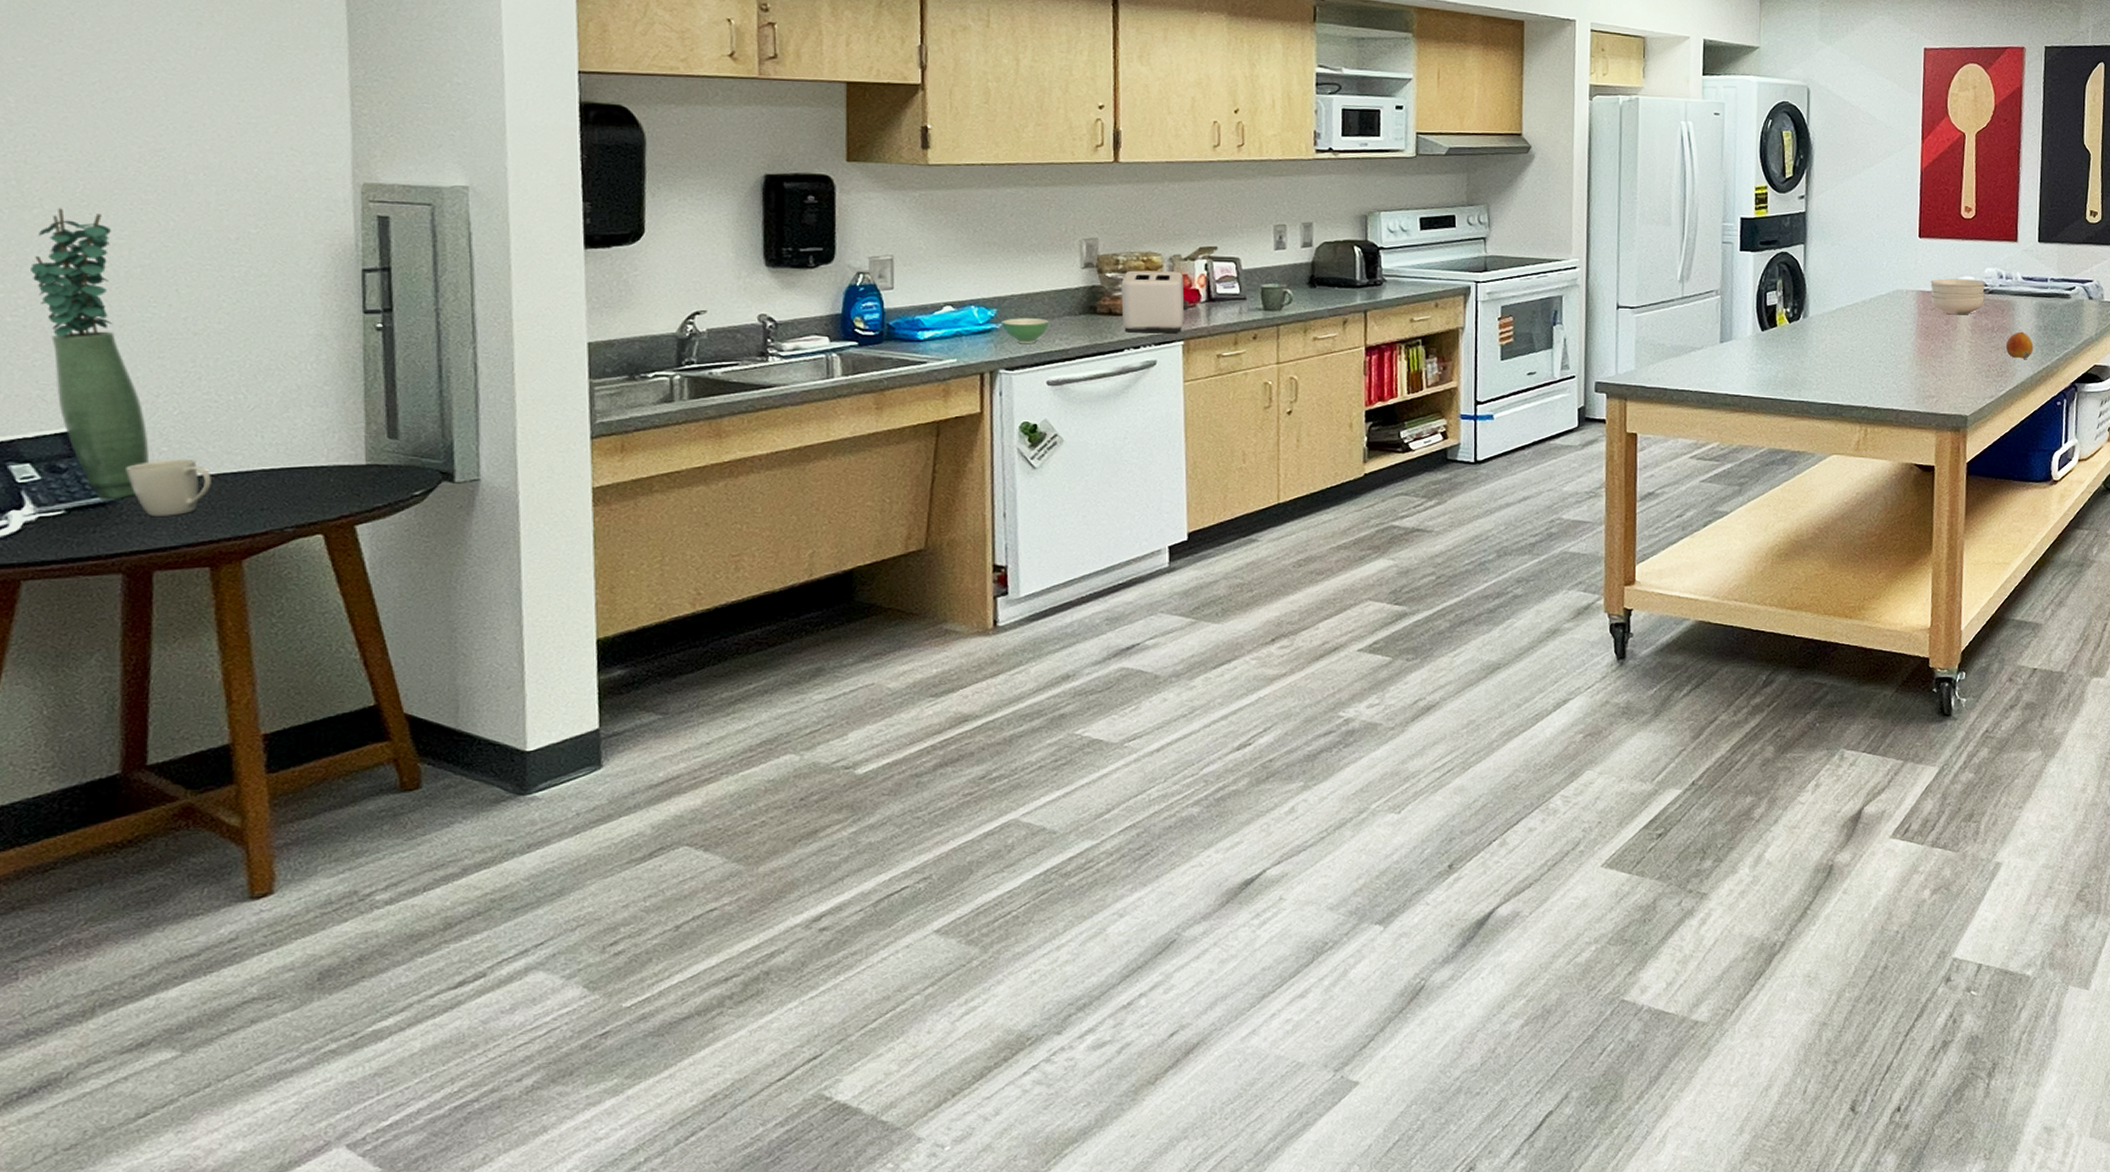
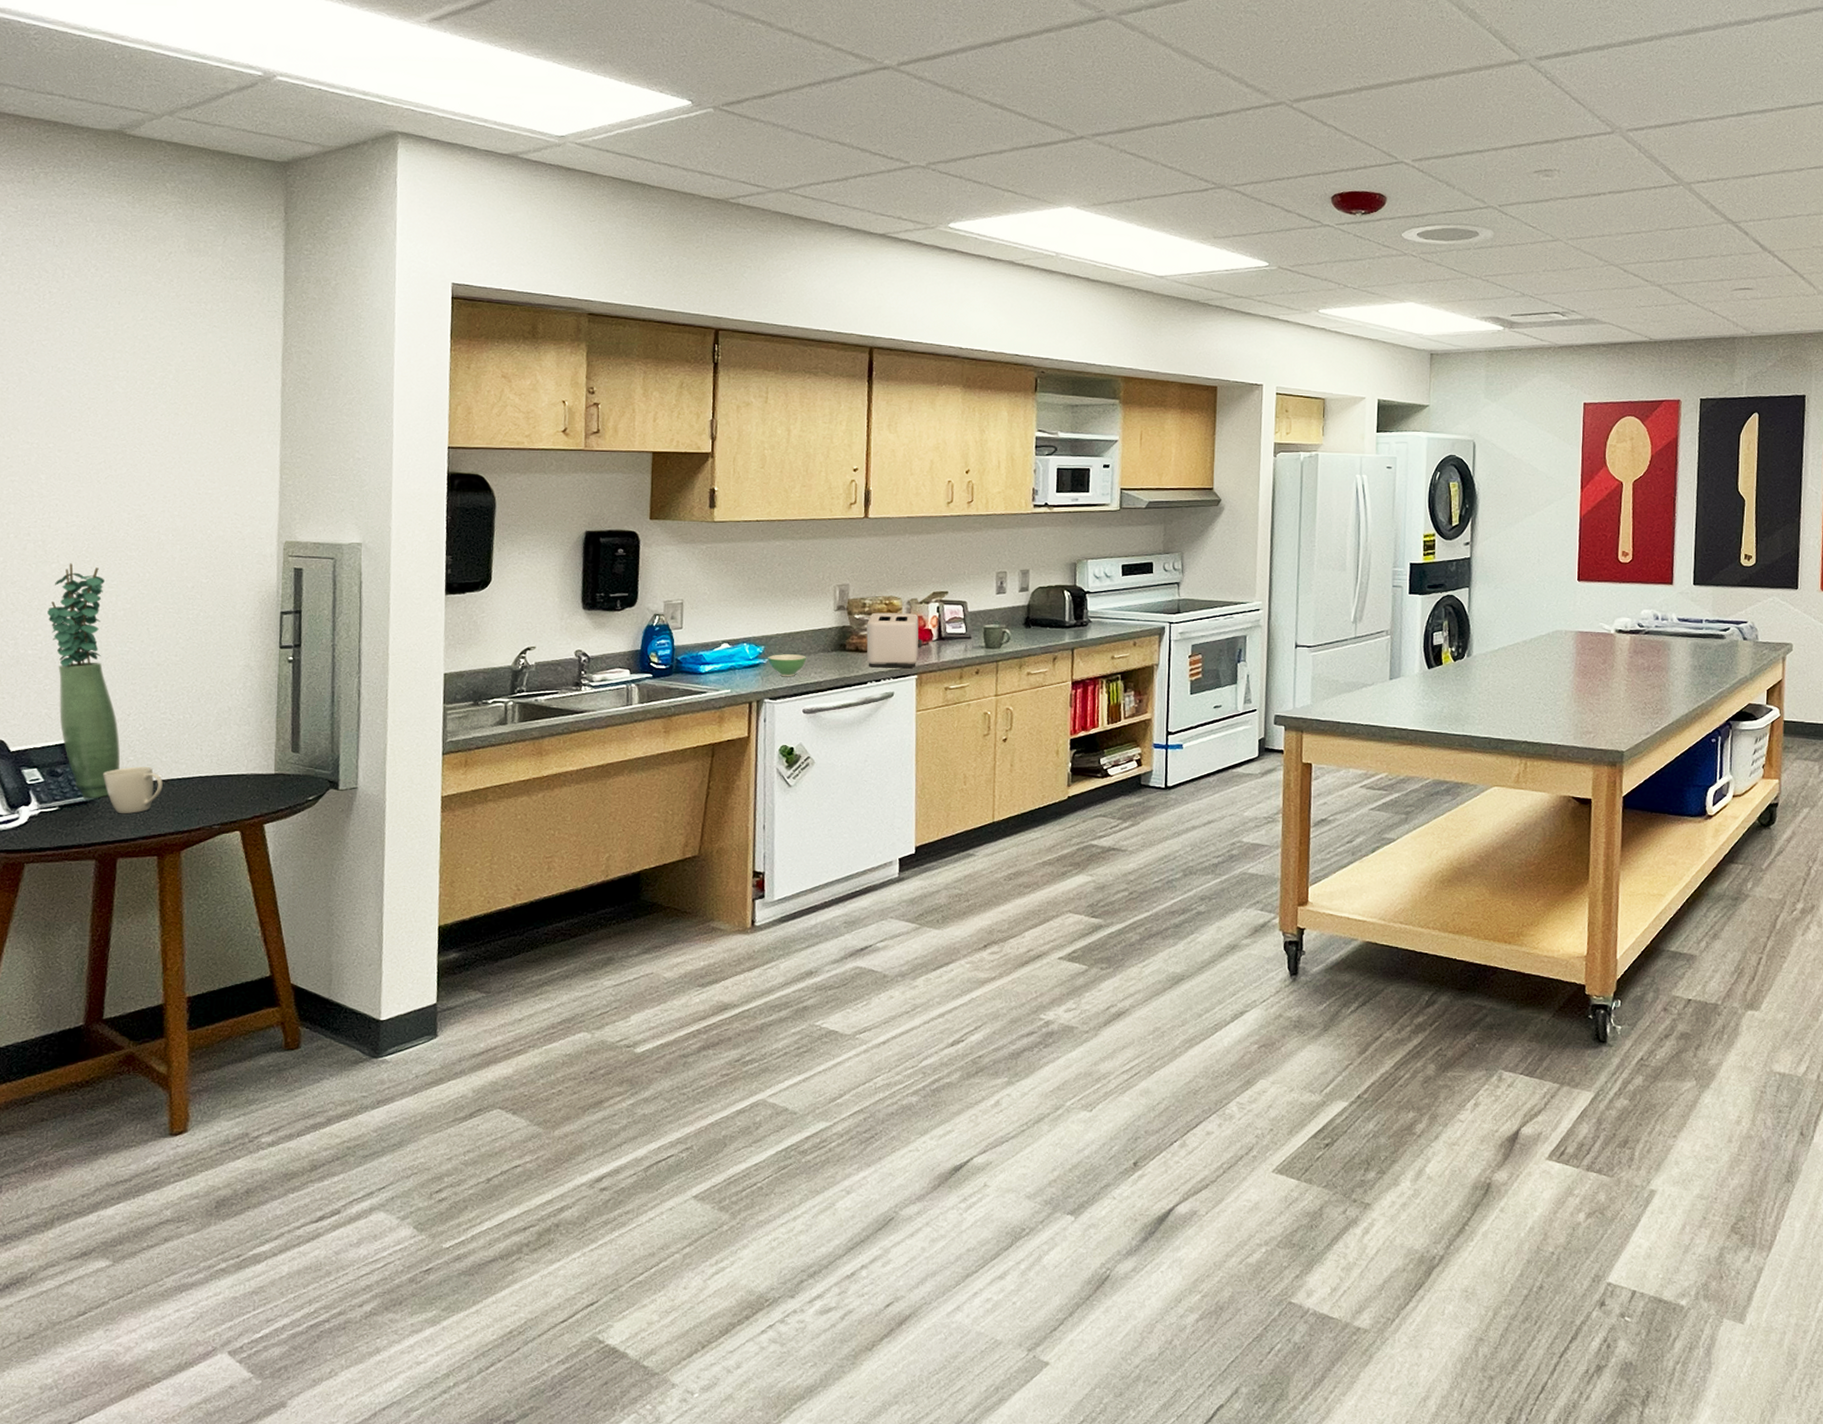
bowl: present [1930,278,1985,315] -> none [1588,620,1641,655]
fruit: present [2005,331,2034,359] -> none [1661,670,1689,697]

